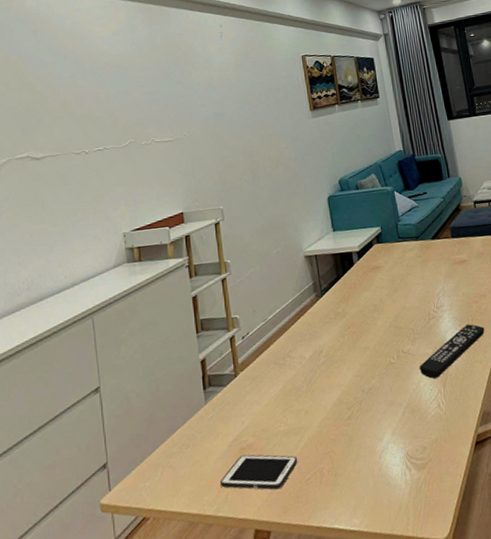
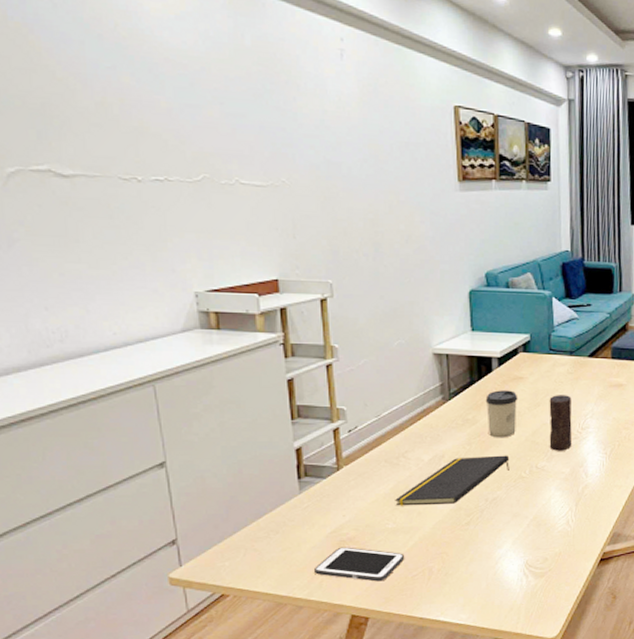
notepad: none [285,343,380,407] -> present [395,455,510,506]
cup: none [351,280,381,328] -> present [485,390,518,438]
candle: none [404,277,431,333] -> present [549,395,572,451]
remote control: present [419,324,485,379] -> none [552,449,631,497]

